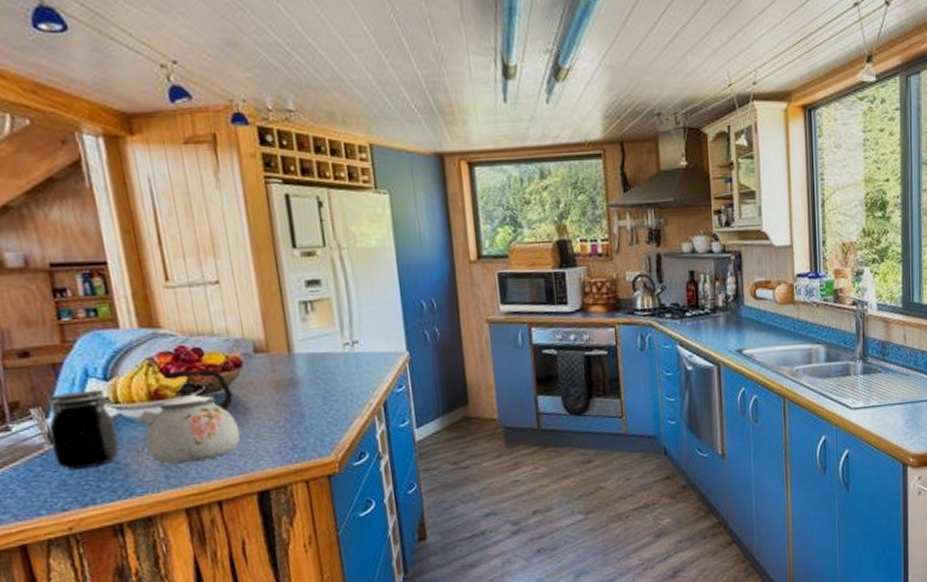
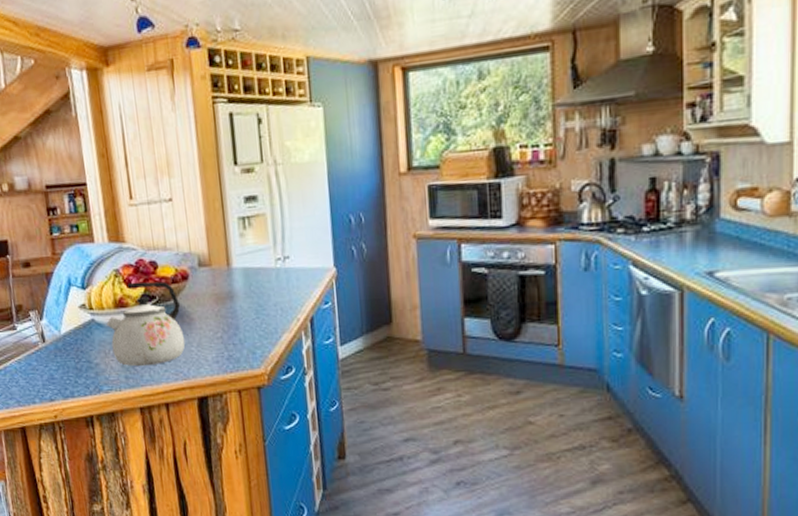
jar: present [46,389,119,470] -> none [41,296,92,366]

